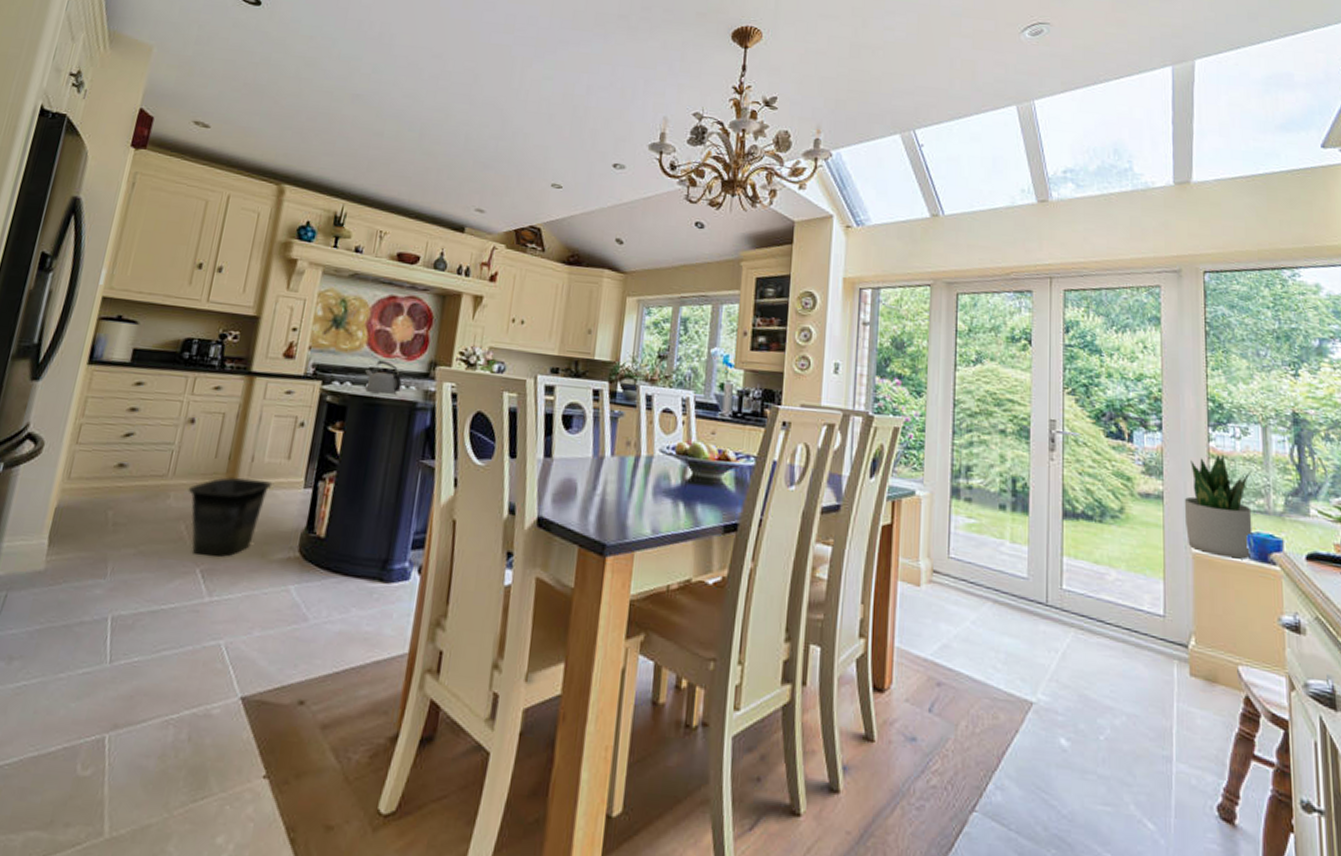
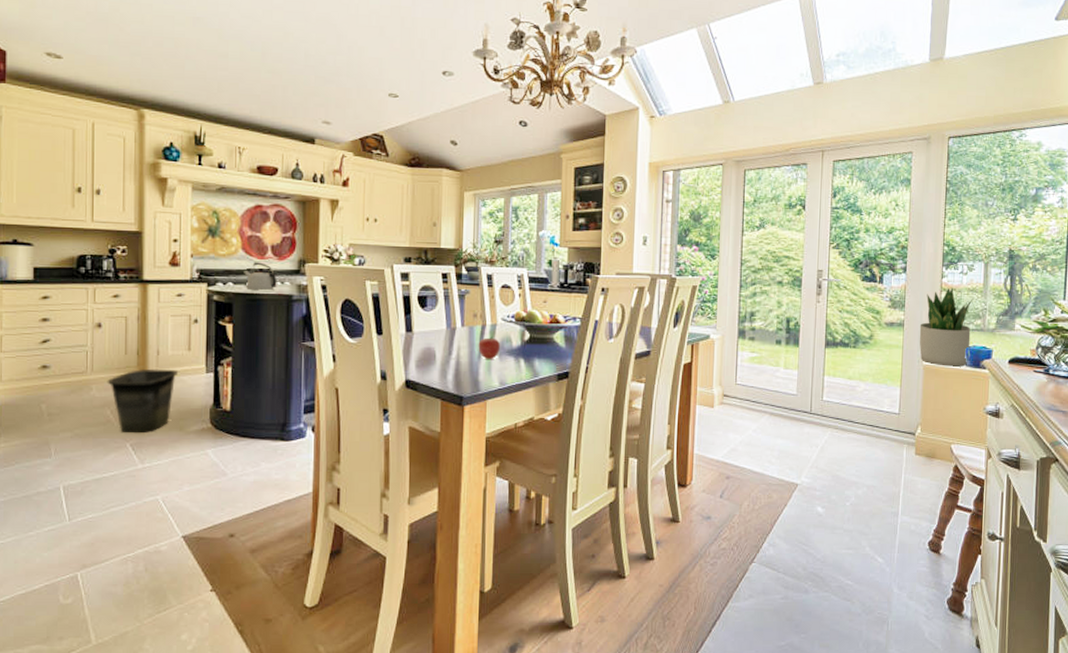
fruit: none [629,470,657,501] -> present [478,336,501,360]

